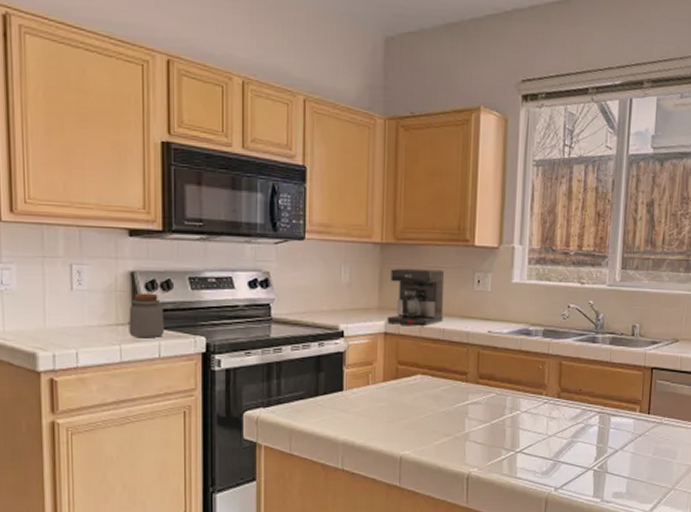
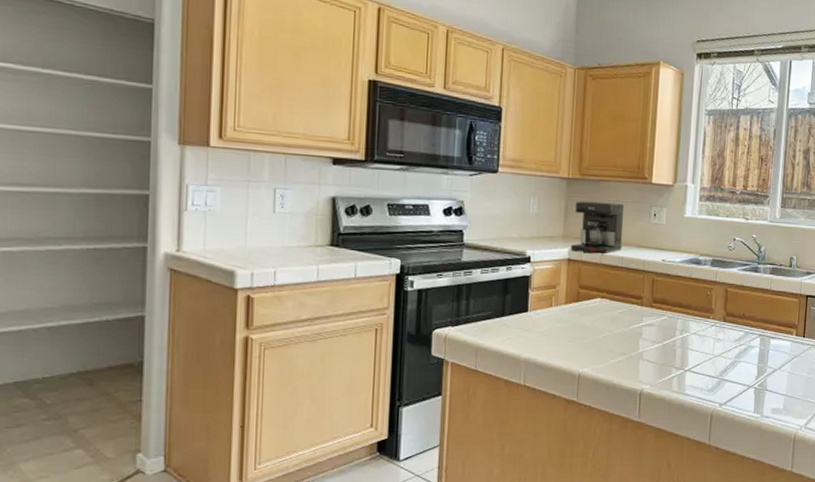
jar: present [129,293,165,339] -> none [327,217,362,260]

